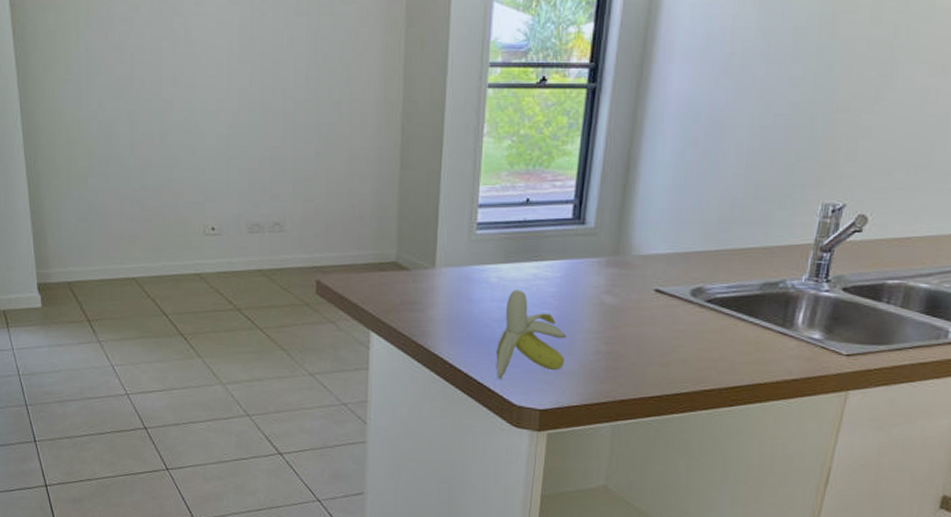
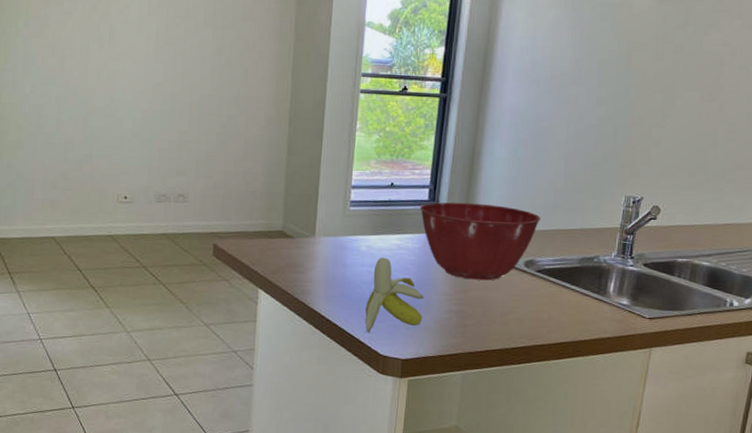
mixing bowl: none [561,219,713,314] -> present [419,202,541,281]

